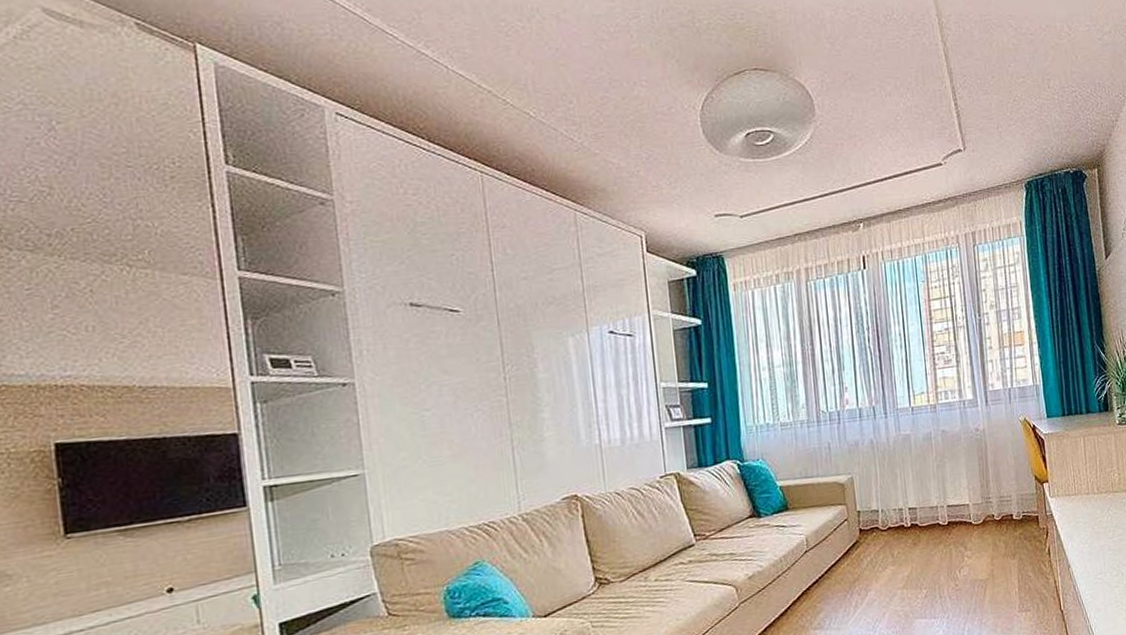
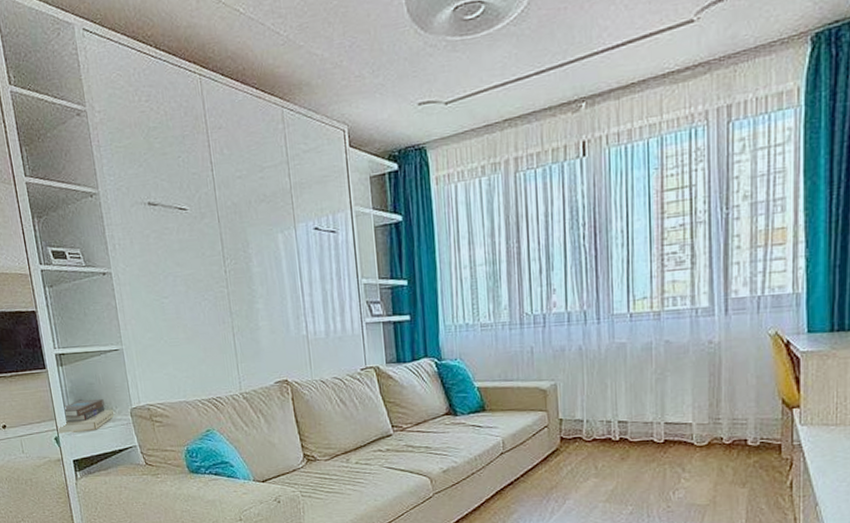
books: none [257,538,347,590] -> present [57,399,115,433]

